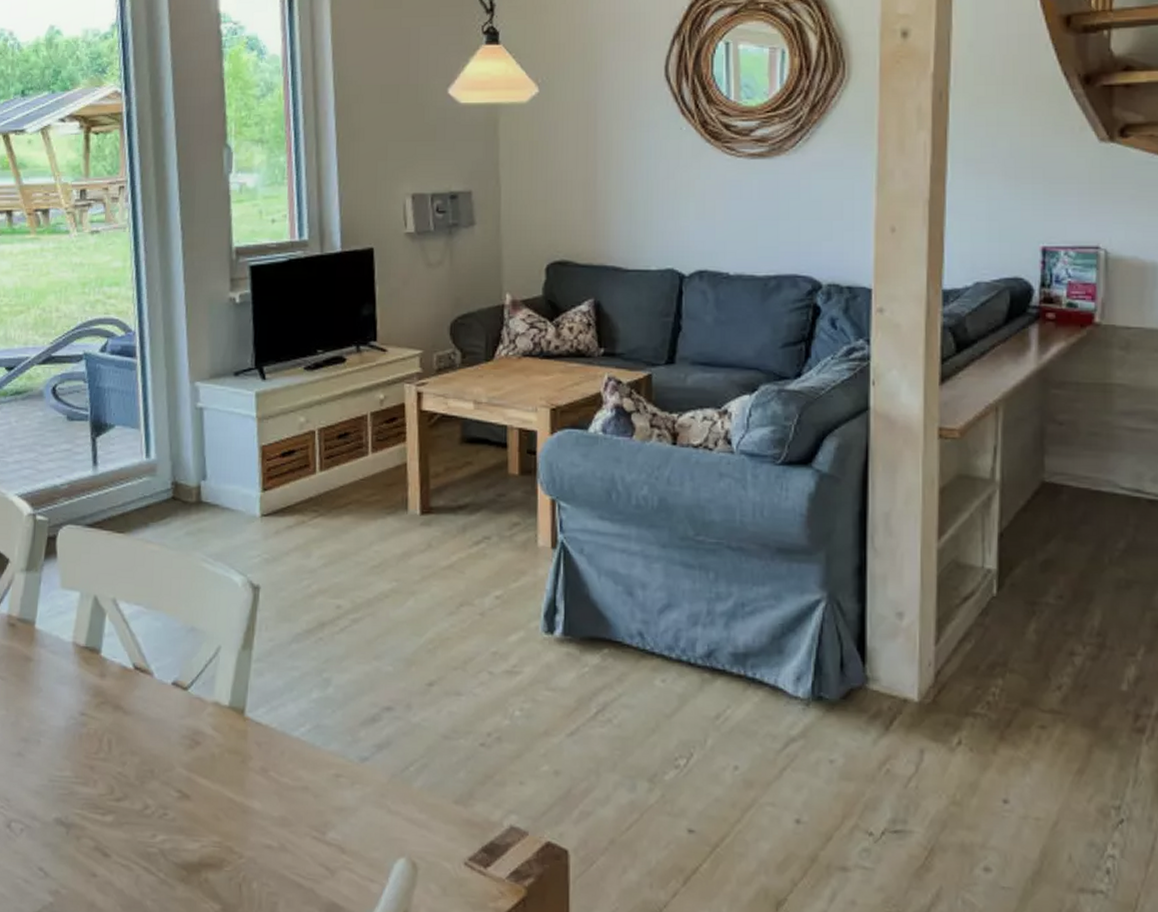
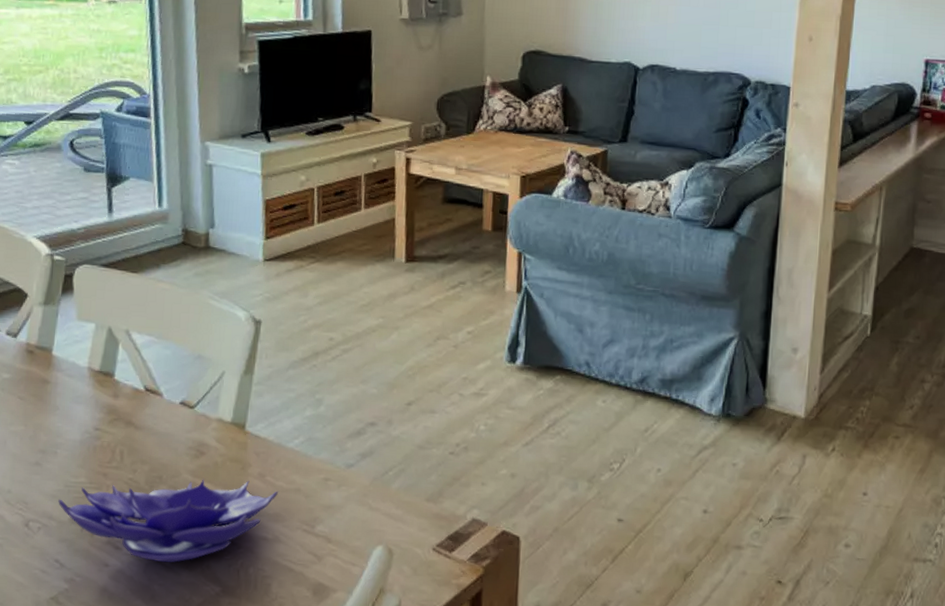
decorative bowl: none [42,774,283,874] -> present [58,479,278,563]

